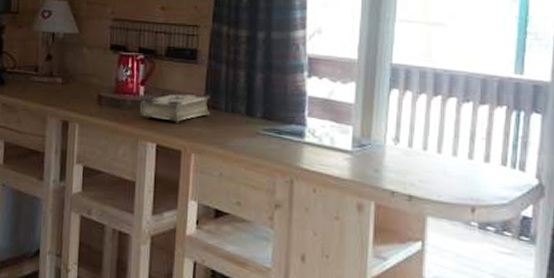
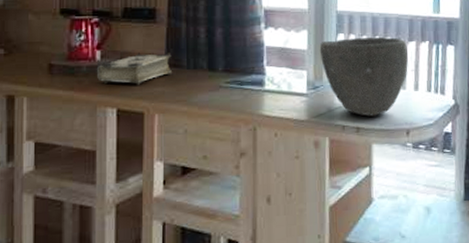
bowl: none [369,95,479,186] -> present [319,37,409,117]

